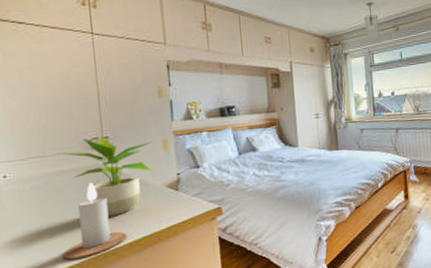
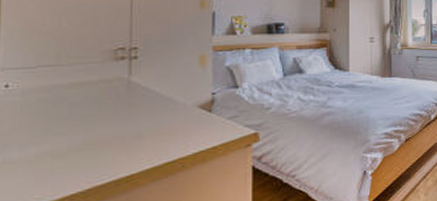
potted plant: present [57,136,152,217] -> none [74,46,187,139]
candle: present [63,183,127,260] -> none [66,98,146,187]

